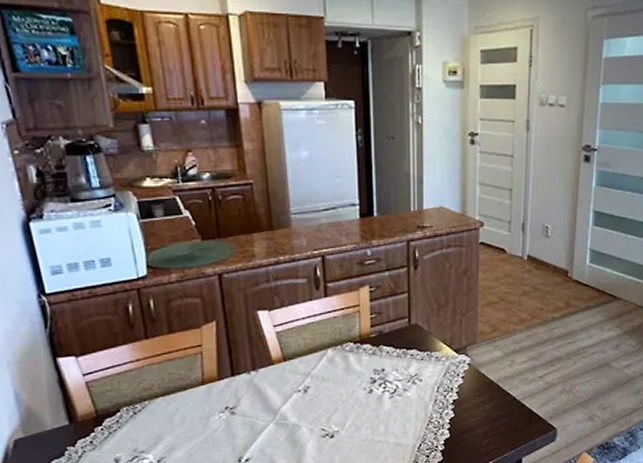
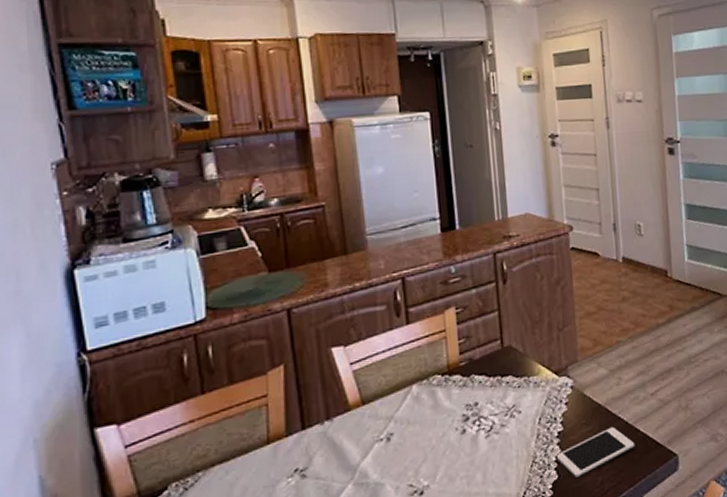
cell phone: none [449,400,520,438] -> present [556,426,635,477]

